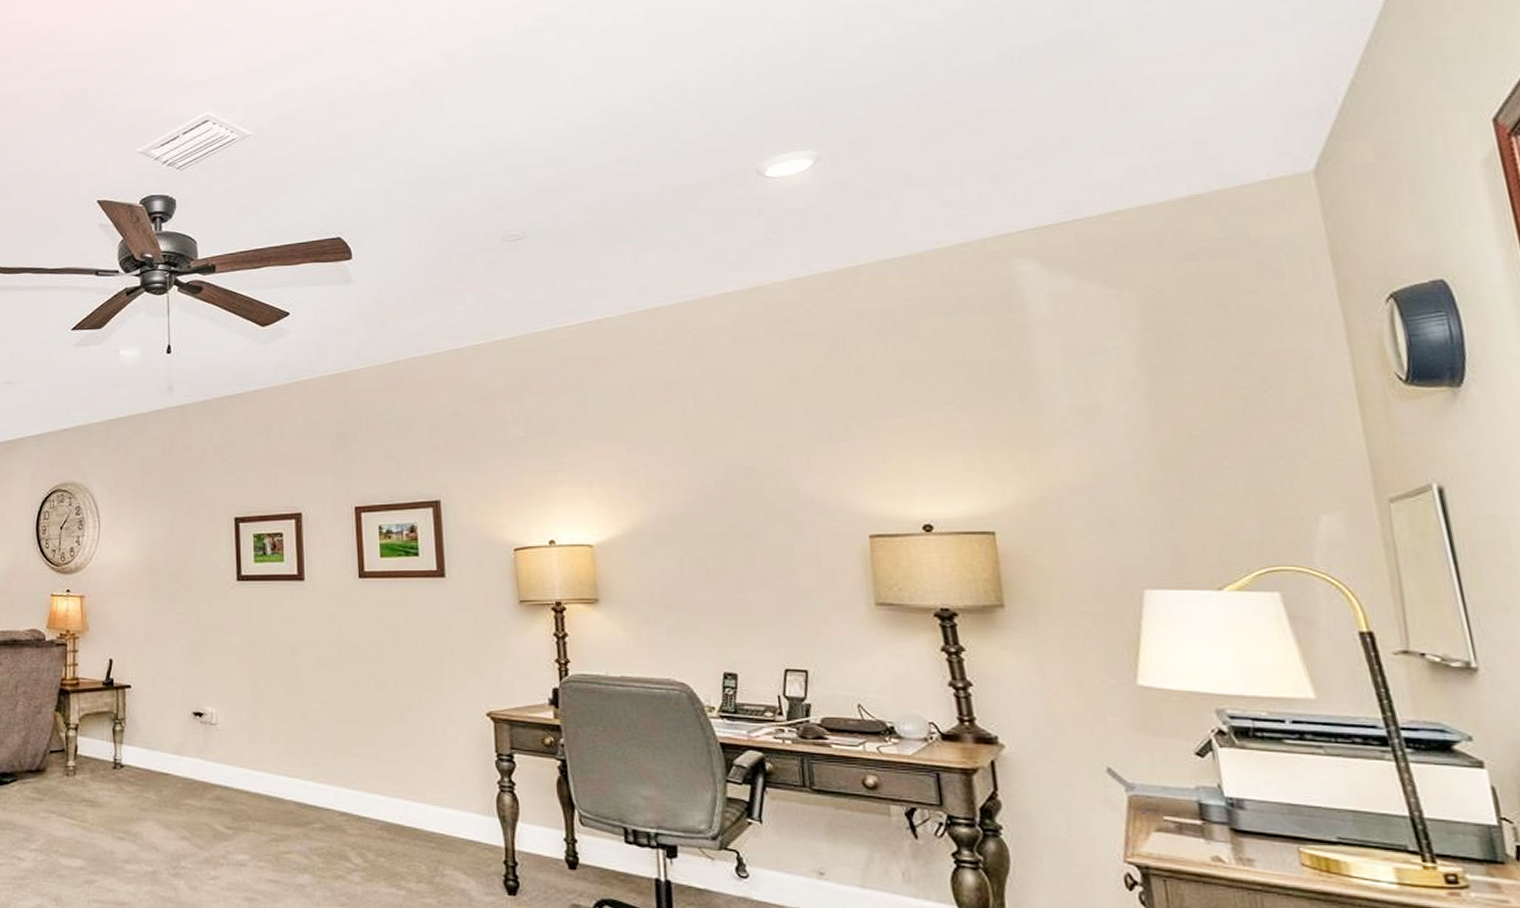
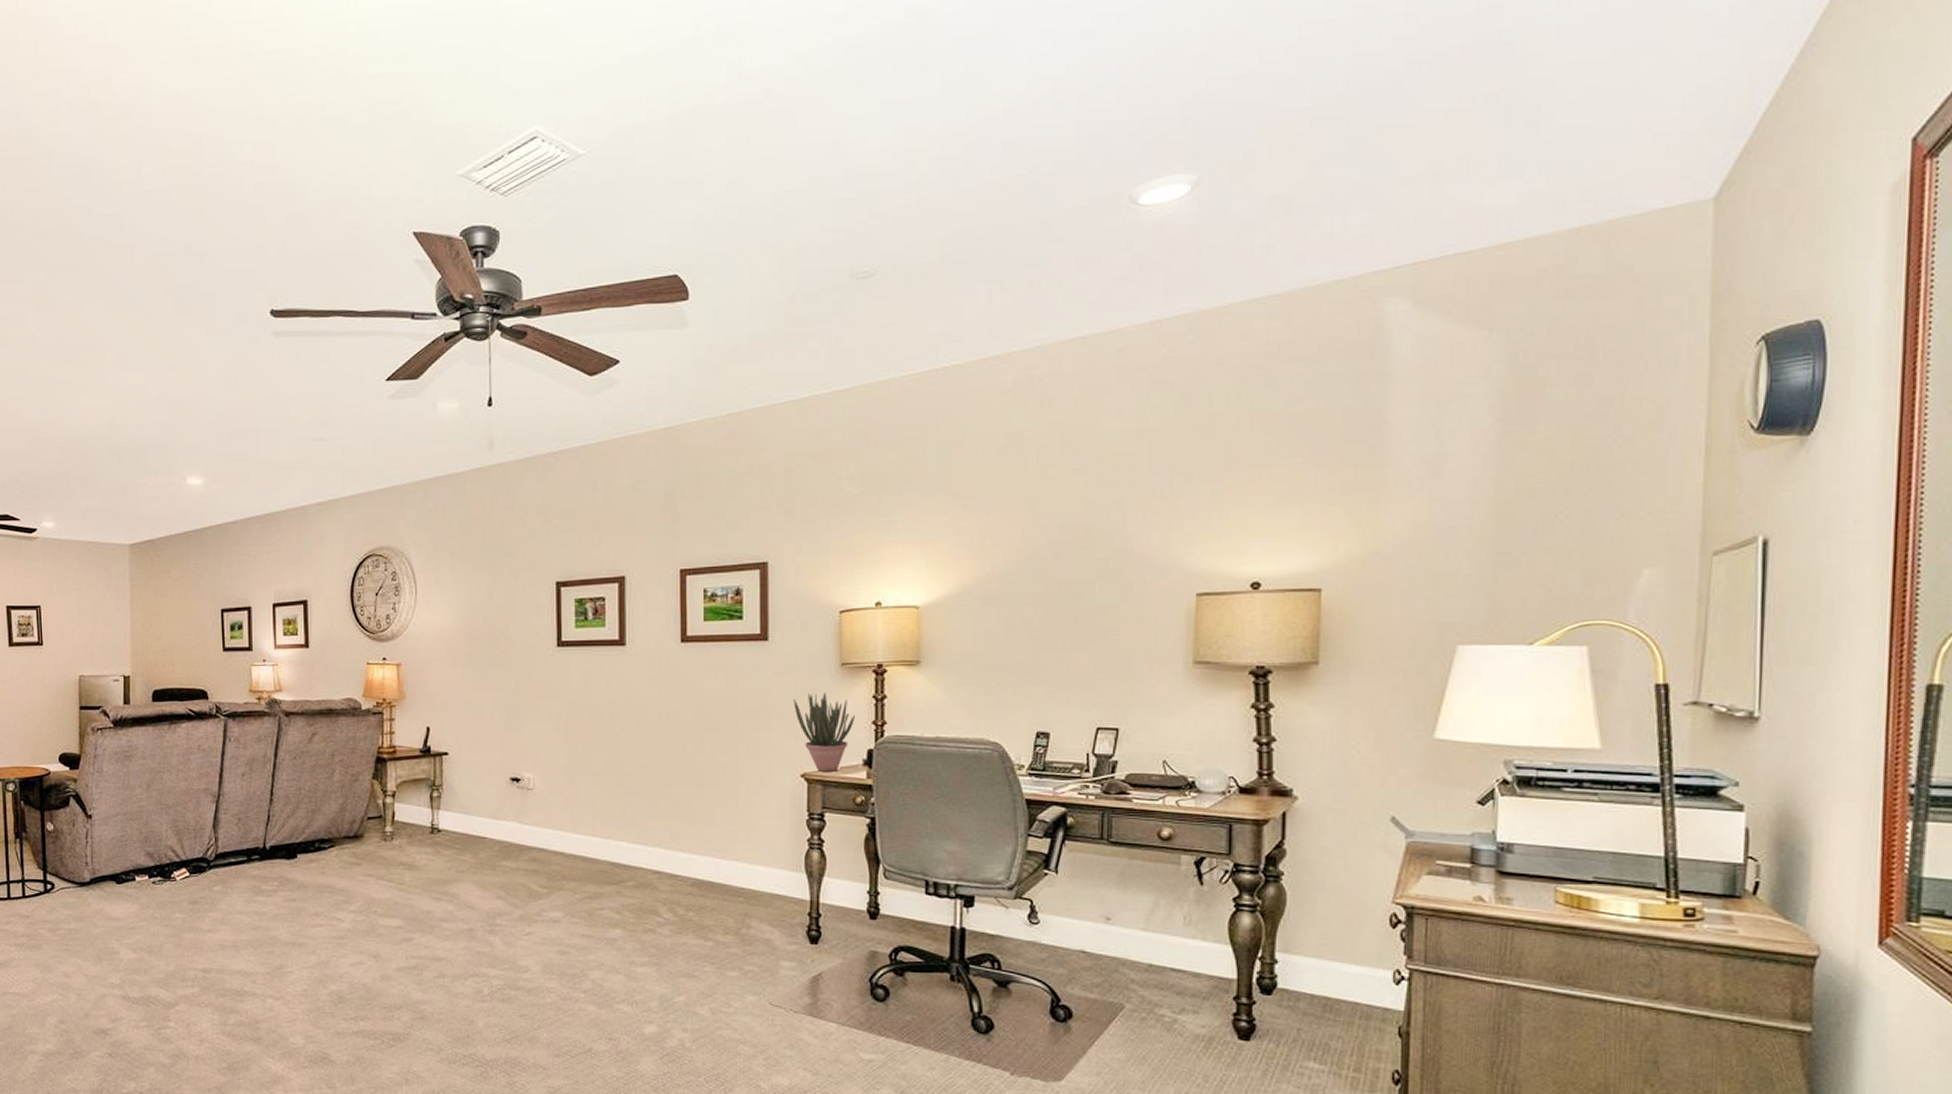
potted plant: none [474,630,537,711] -> present [794,693,855,772]

